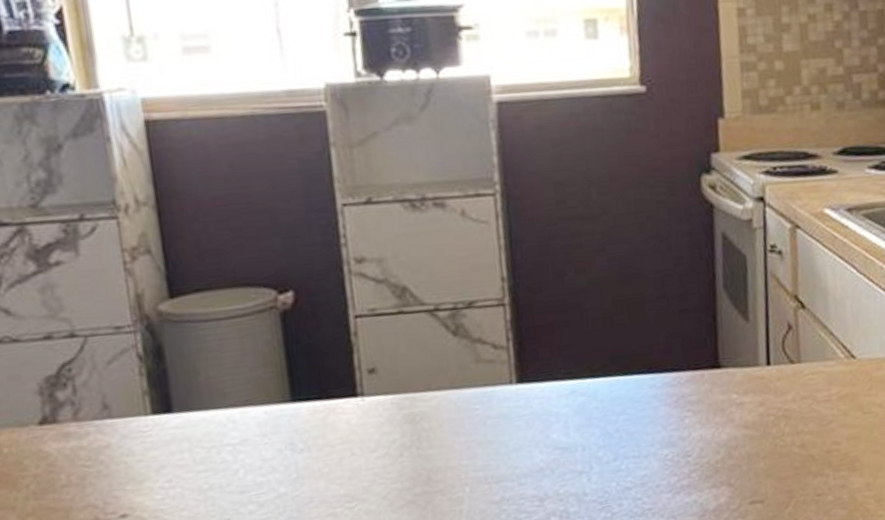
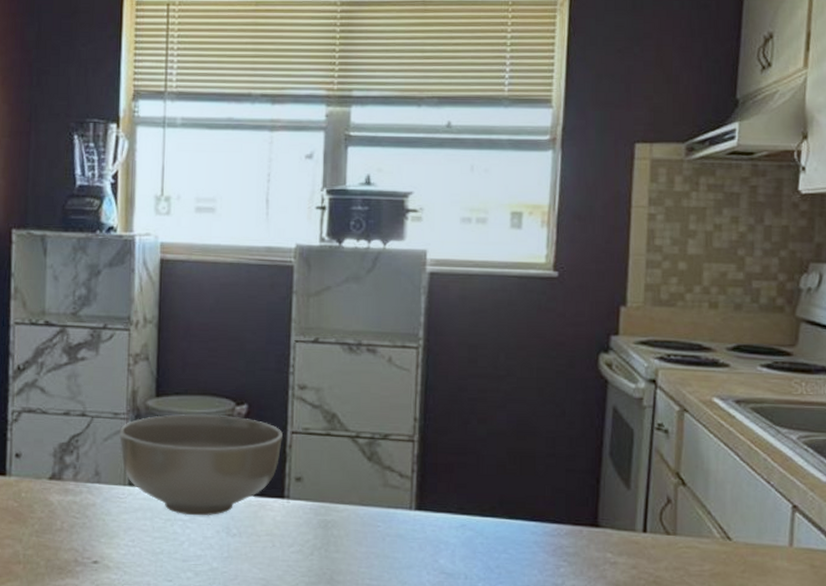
bowl: none [126,308,345,438] -> present [118,414,284,516]

